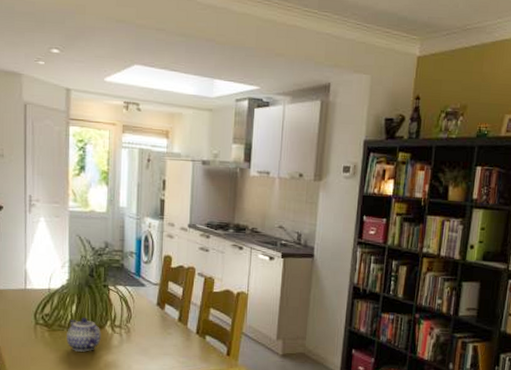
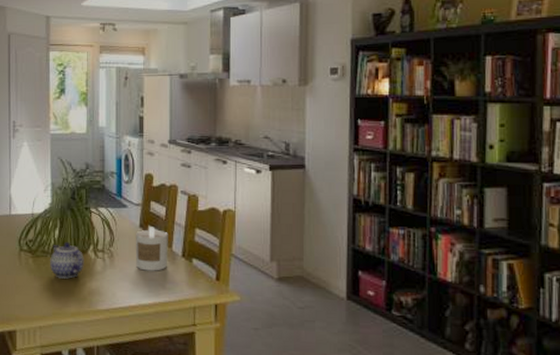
candle: none [152,305,184,346] -> present [135,227,168,271]

